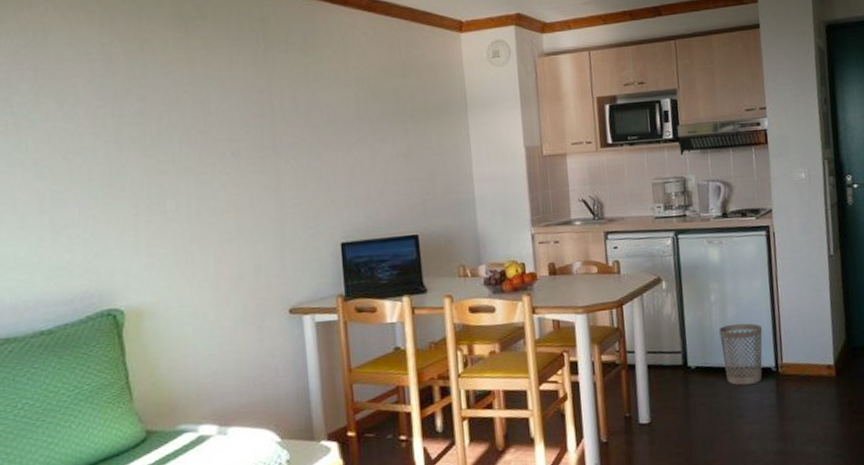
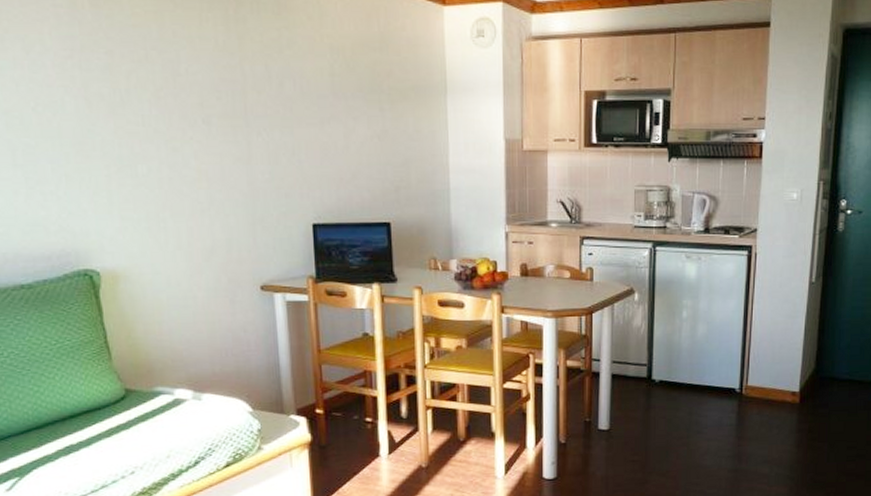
wastebasket: present [719,323,763,385] -> none [687,342,732,403]

